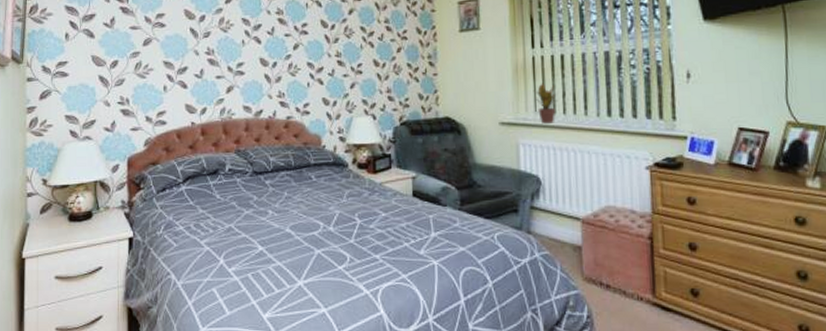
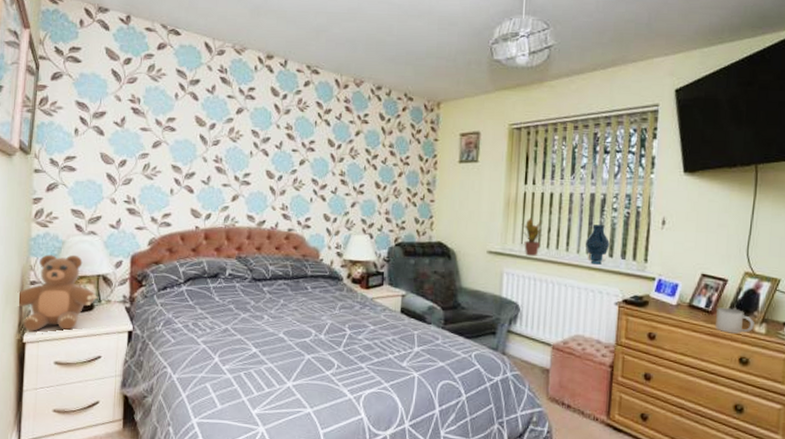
teddy bear: none [15,162,96,246] -> present [17,254,98,331]
vase: none [604,84,632,127] -> present [585,225,610,265]
mug: none [761,162,807,191] -> present [714,307,755,334]

